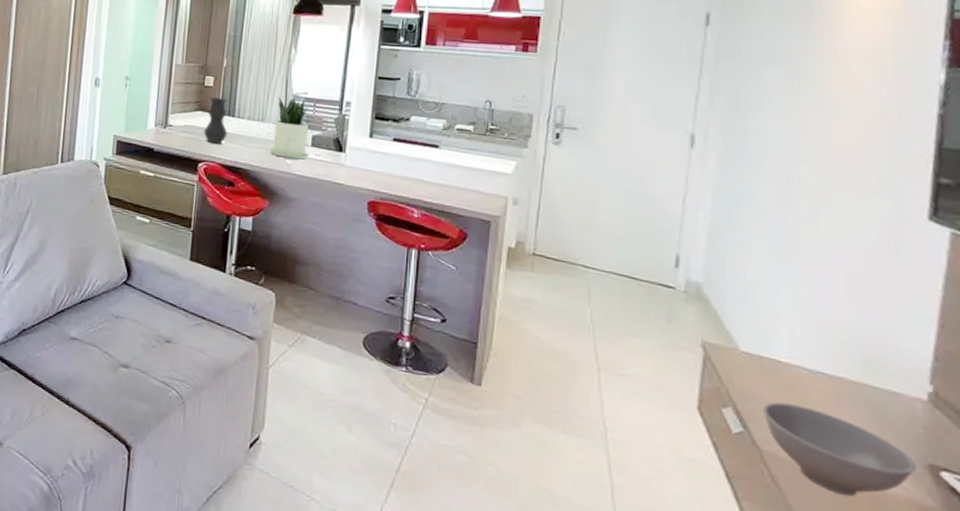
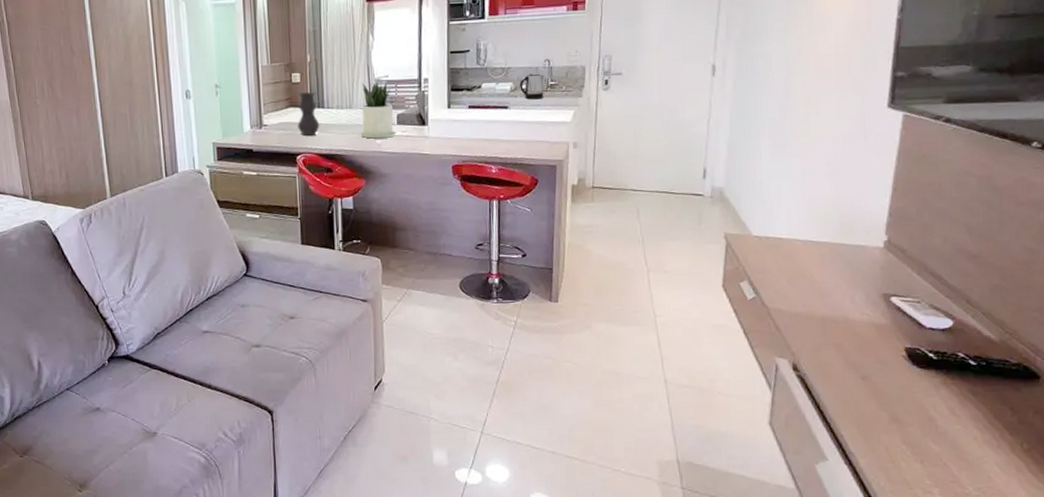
kettle: none [454,113,483,143] -> present [519,73,544,100]
bowl: present [762,401,918,496] -> none [769,269,875,328]

